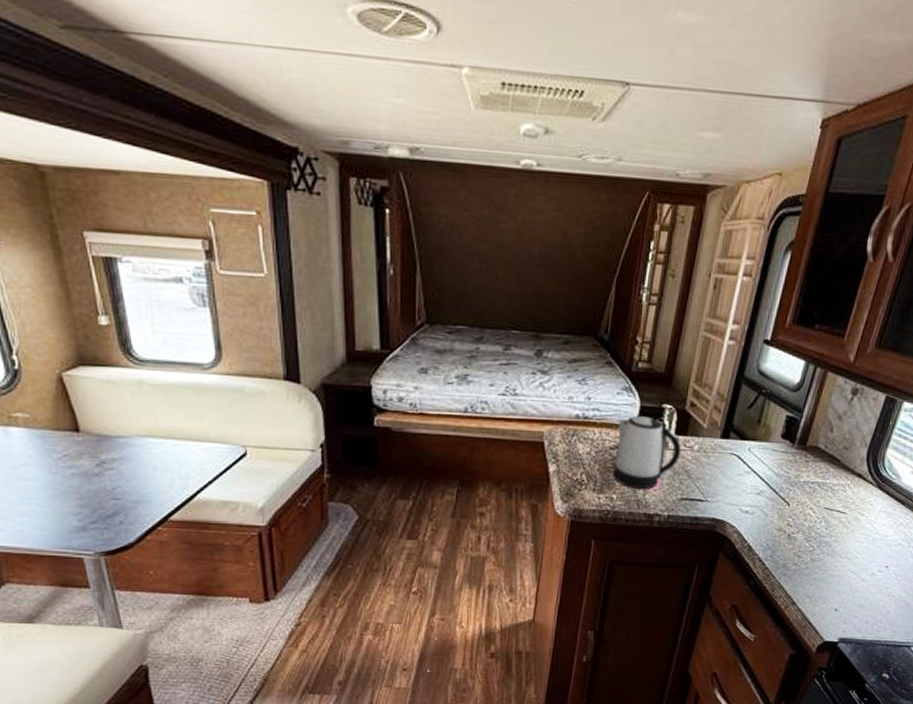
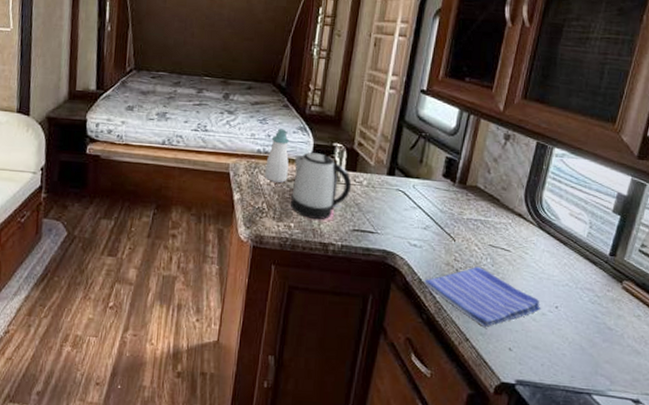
soap bottle: none [584,390,613,451] -> present [265,128,290,183]
dish towel: none [753,531,872,591] -> present [423,267,541,328]

